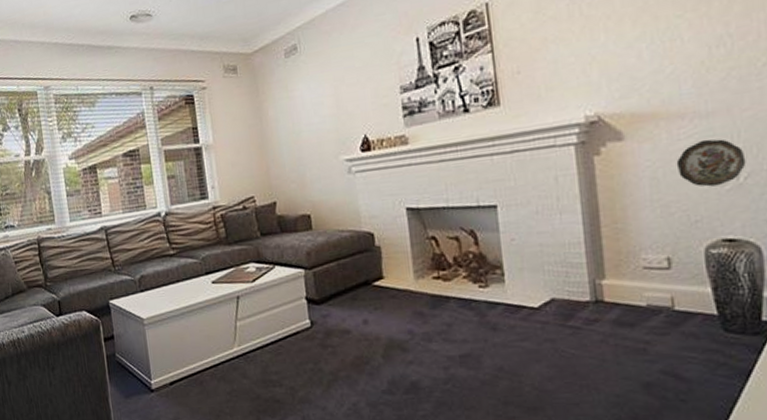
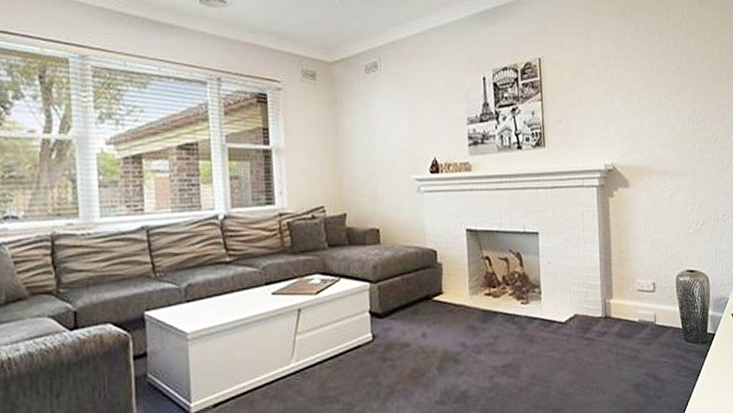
decorative plate: present [676,139,746,187] -> none [661,193,702,229]

